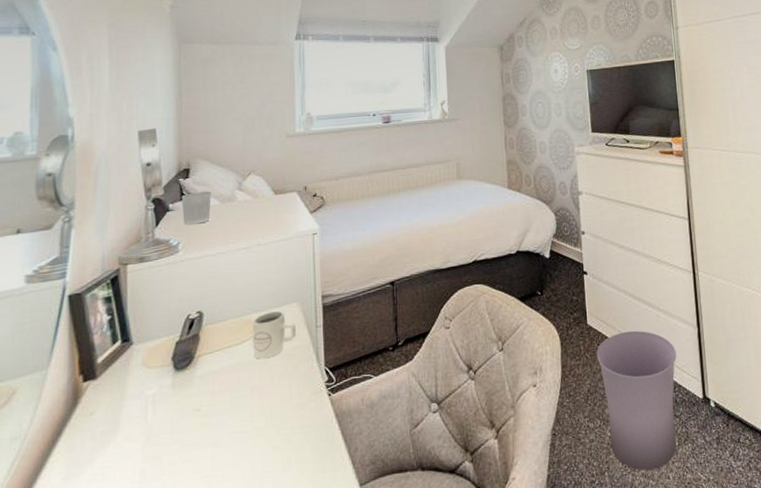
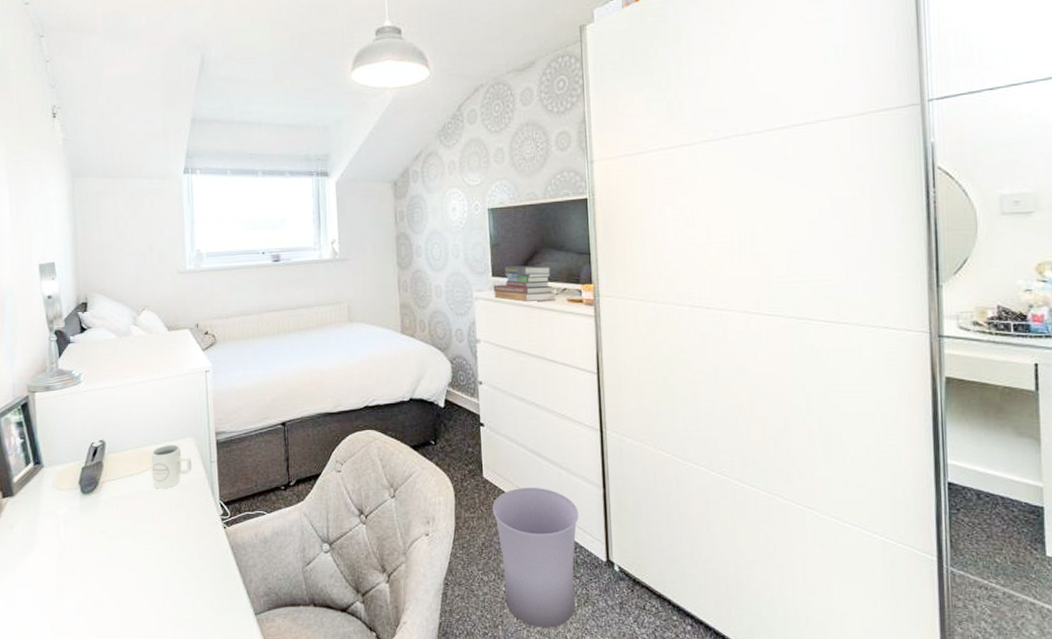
candle holder: present [181,191,211,226] -> none [80,325,109,358]
books: none [593,121,649,156] -> present [493,265,555,303]

